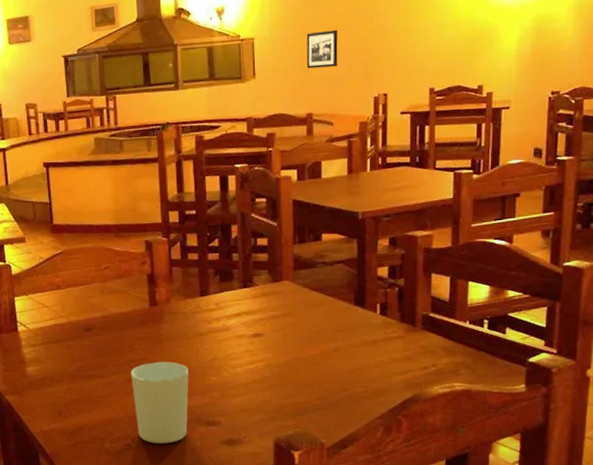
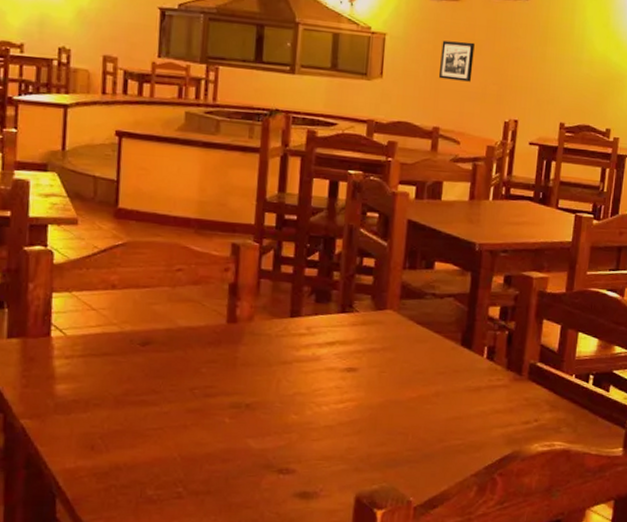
cup: present [131,362,189,444] -> none [192,391,265,494]

